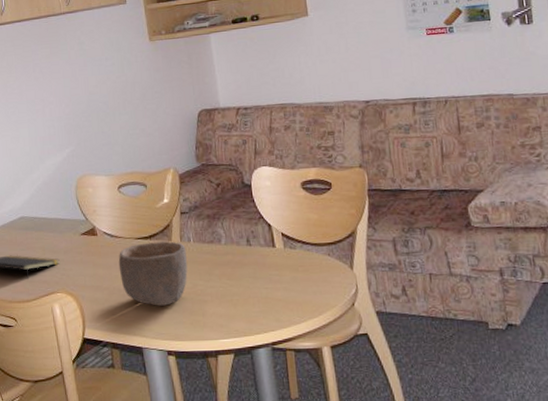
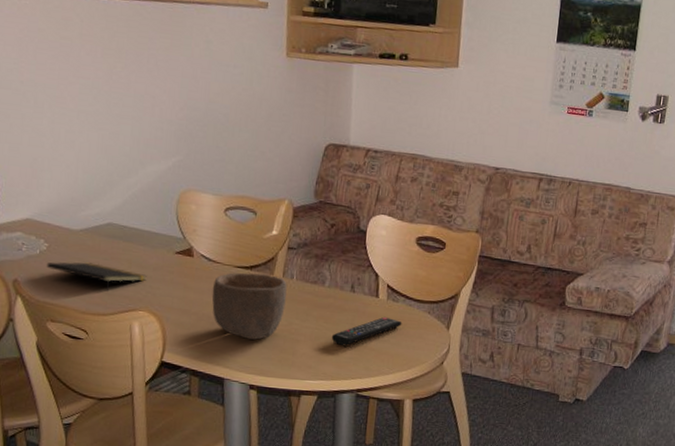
remote control: none [236,265,304,301] -> present [331,316,402,347]

